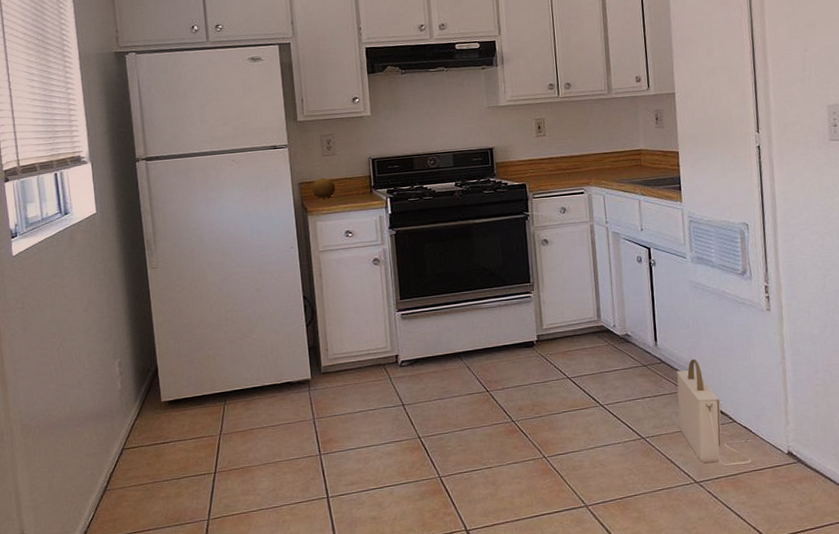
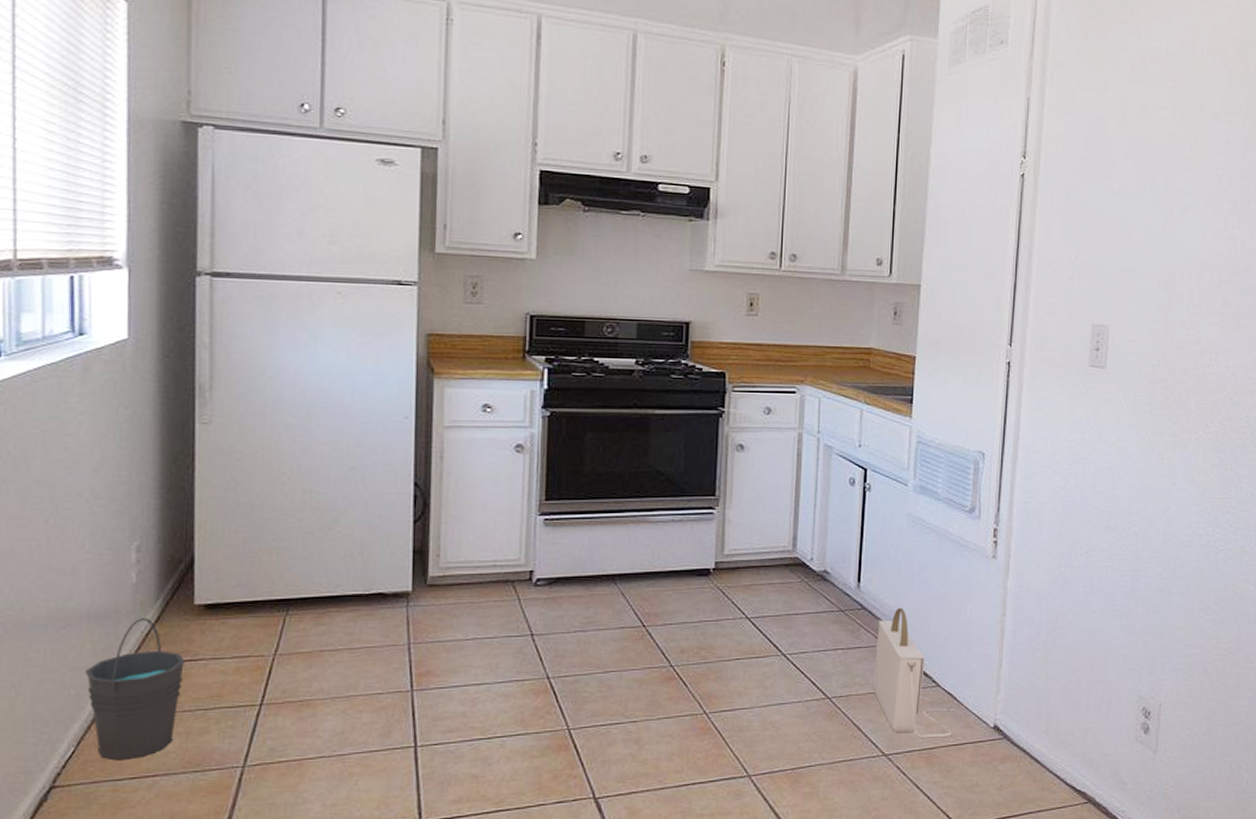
bucket: none [95,413,160,520] -> present [86,617,186,761]
fruit: present [312,178,336,199] -> none [444,331,477,358]

